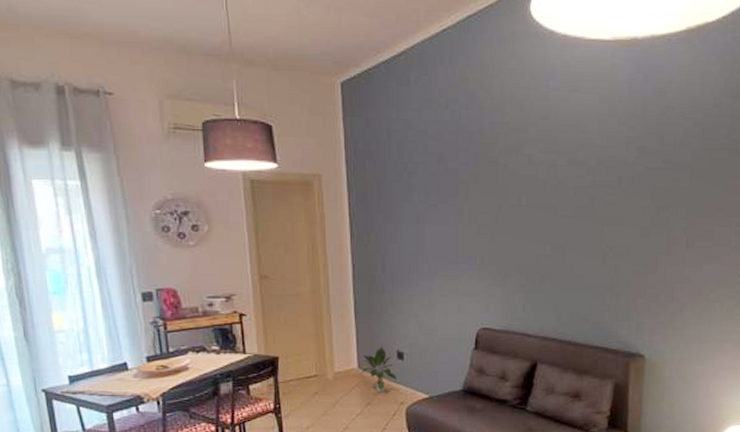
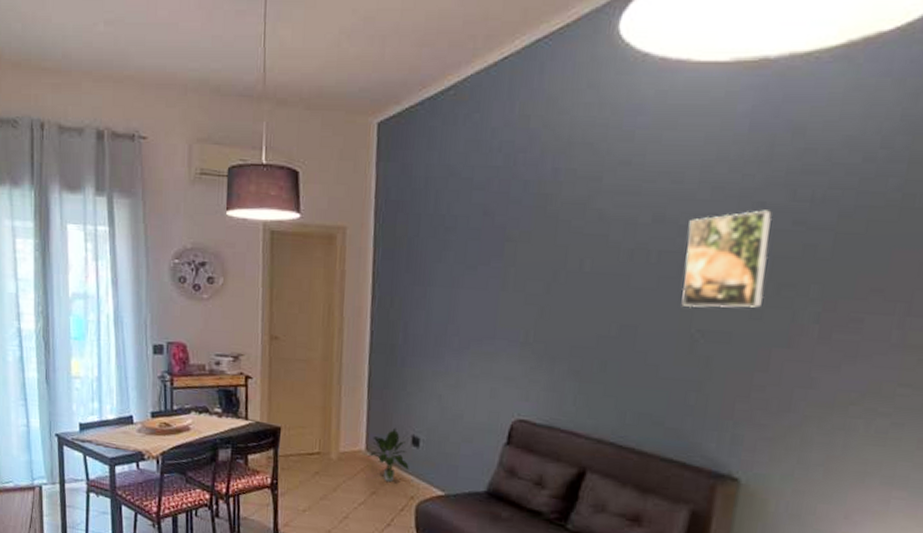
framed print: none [594,153,650,229] -> present [681,210,773,308]

